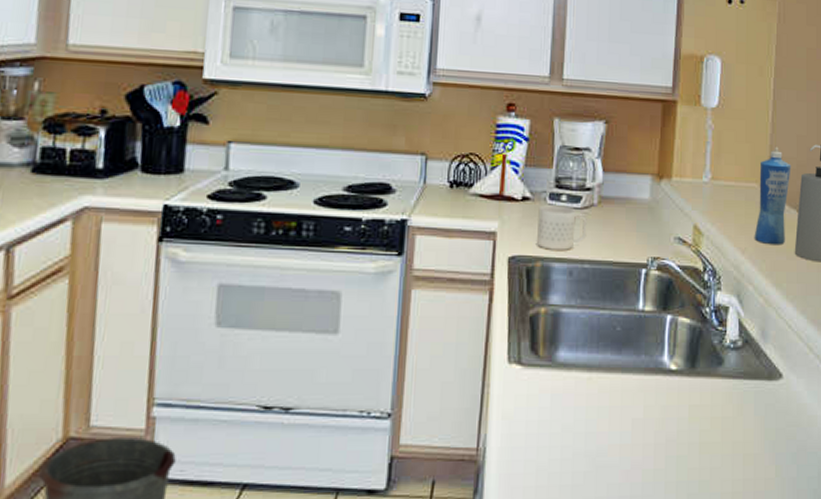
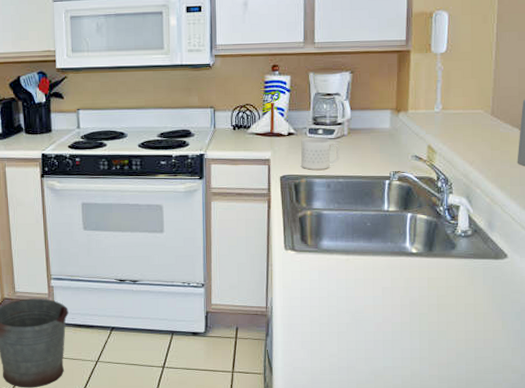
squeeze bottle: present [754,146,791,246] -> none [480,79,514,158]

